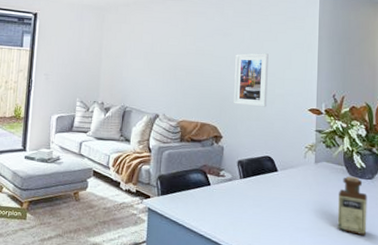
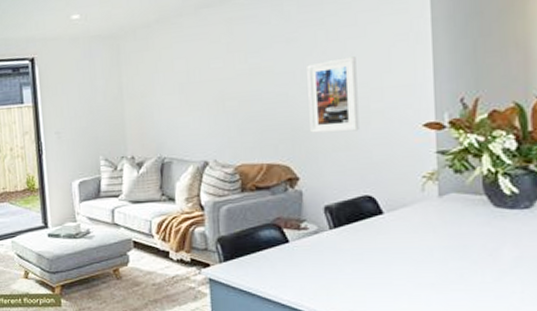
bottle: present [337,176,367,236] -> none [477,207,526,286]

